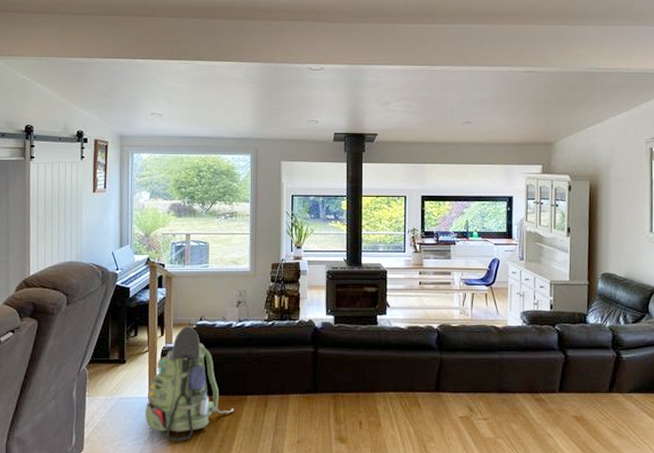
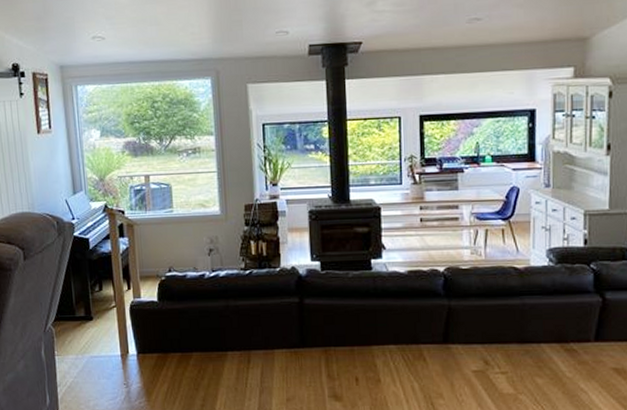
backpack: present [145,325,234,442] -> none [119,277,214,401]

